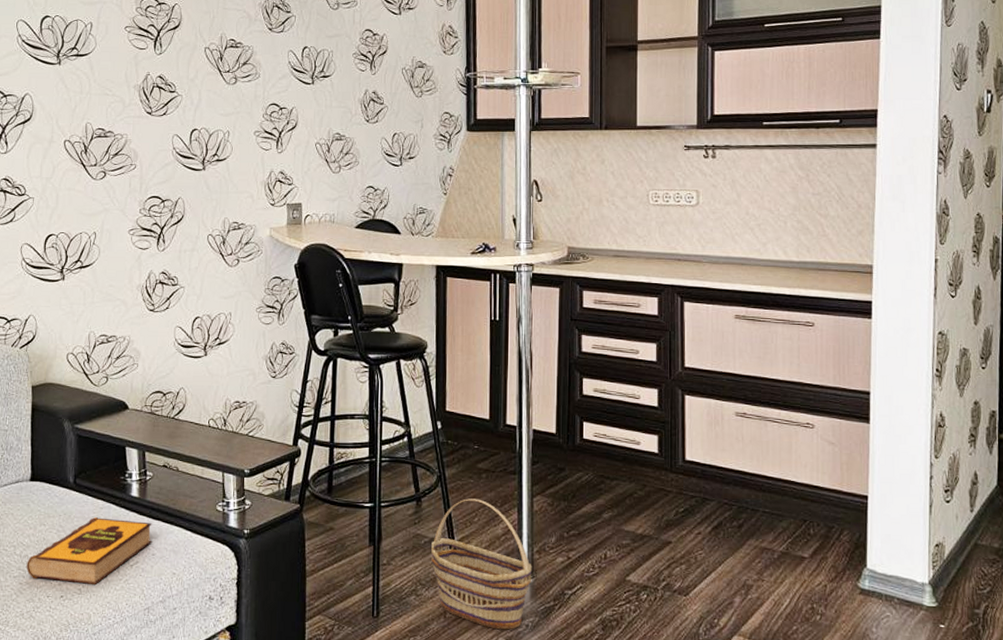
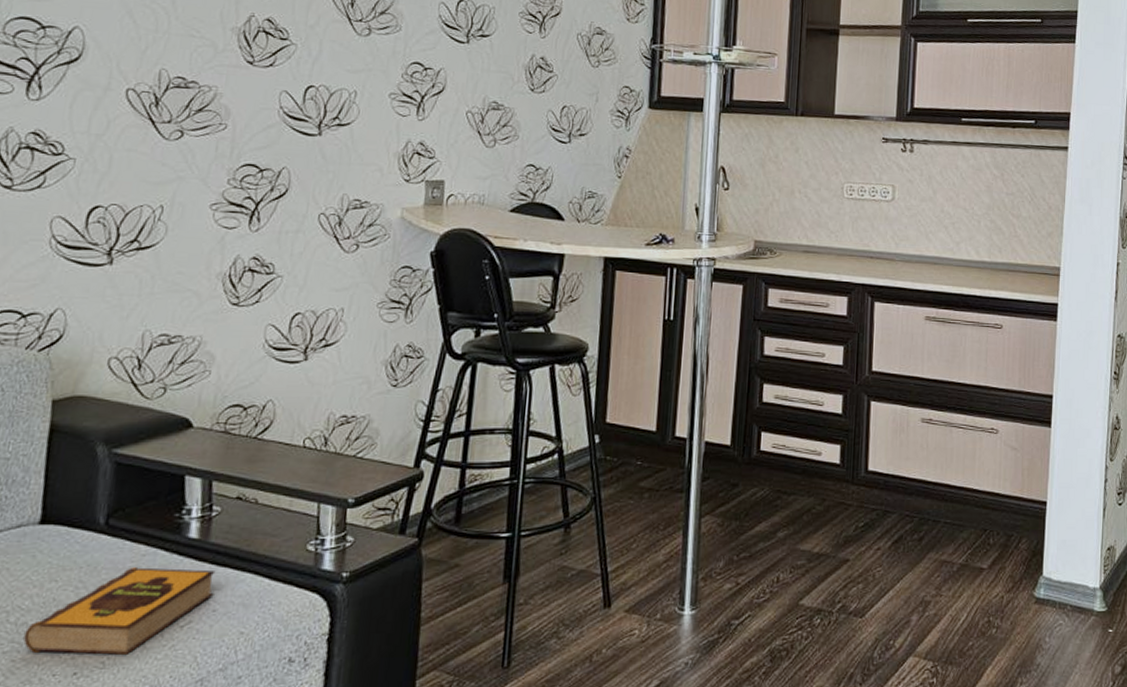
basket: present [431,498,532,630] -> none [578,522,696,671]

